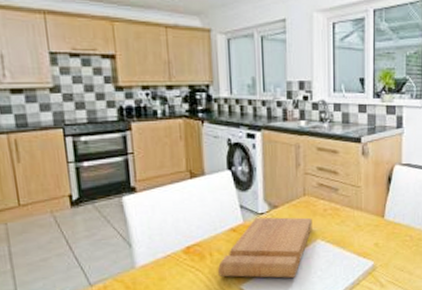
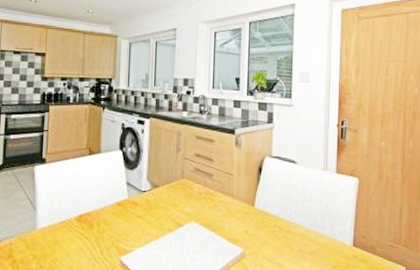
cutting board: present [218,217,312,278] -> none [103,194,188,255]

